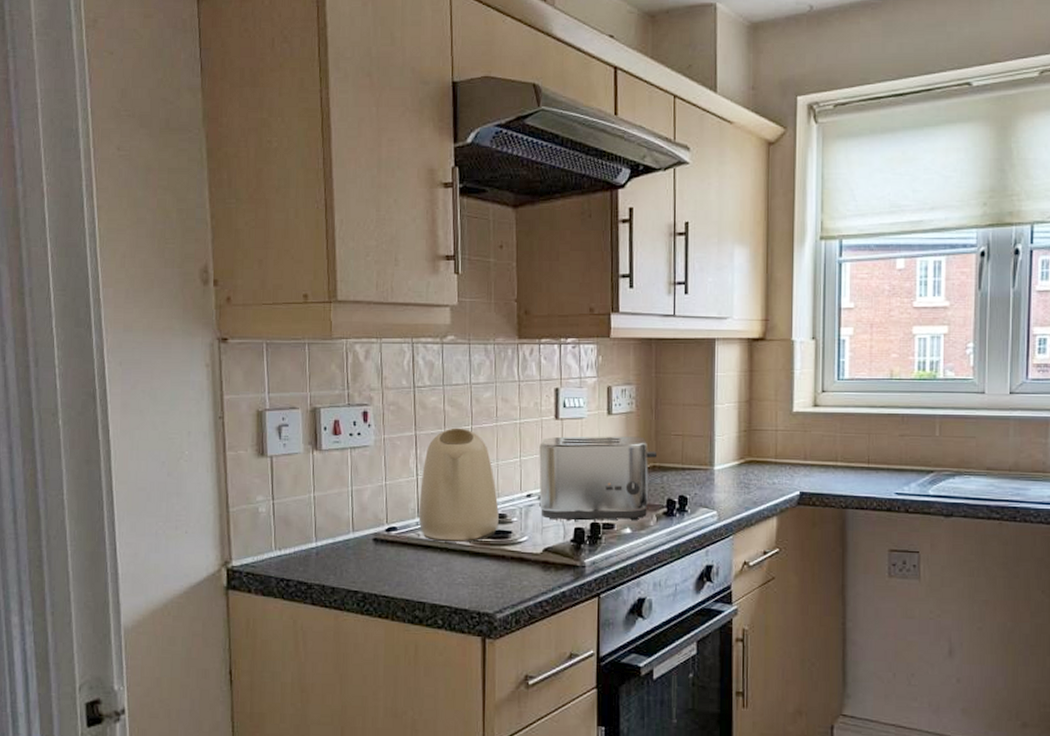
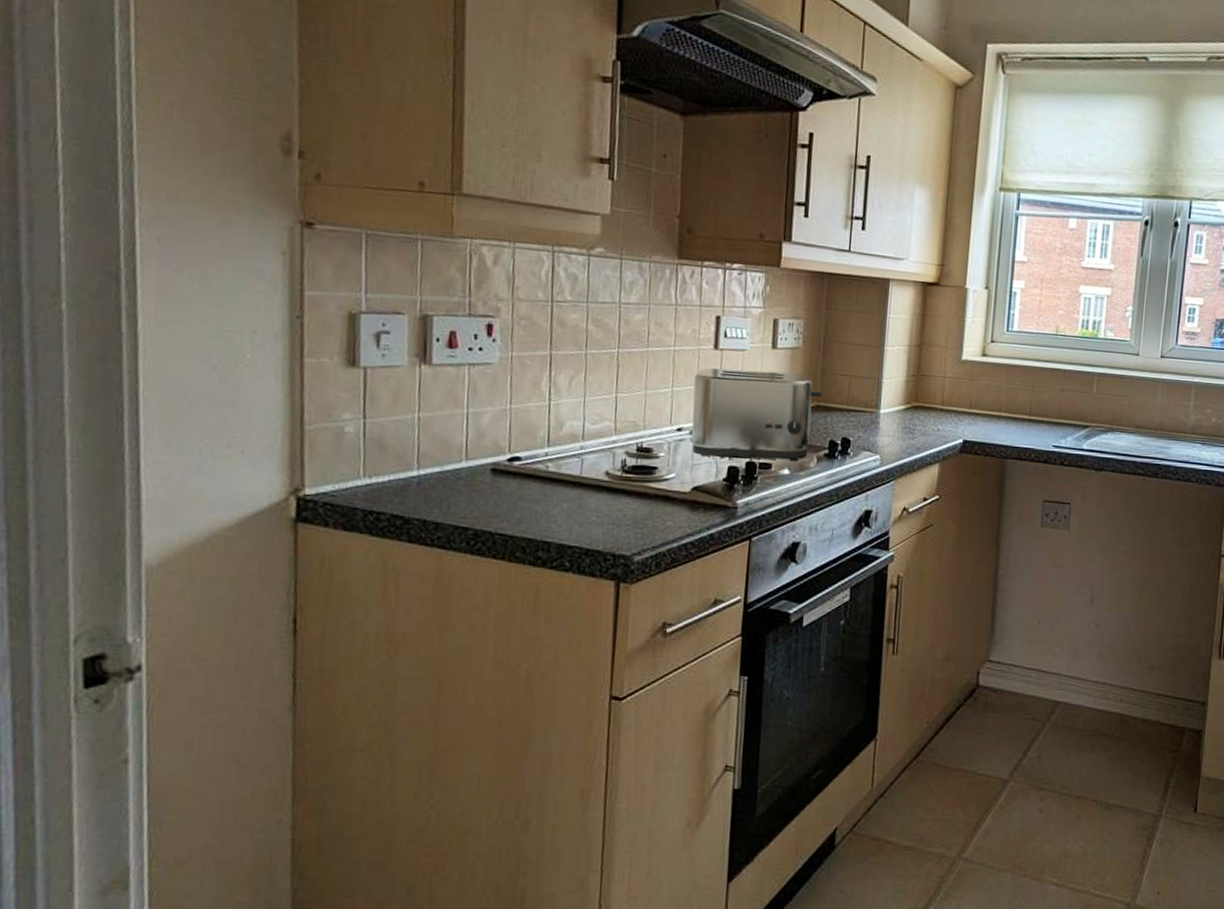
kettle: present [418,427,499,543] -> none [548,350,644,477]

